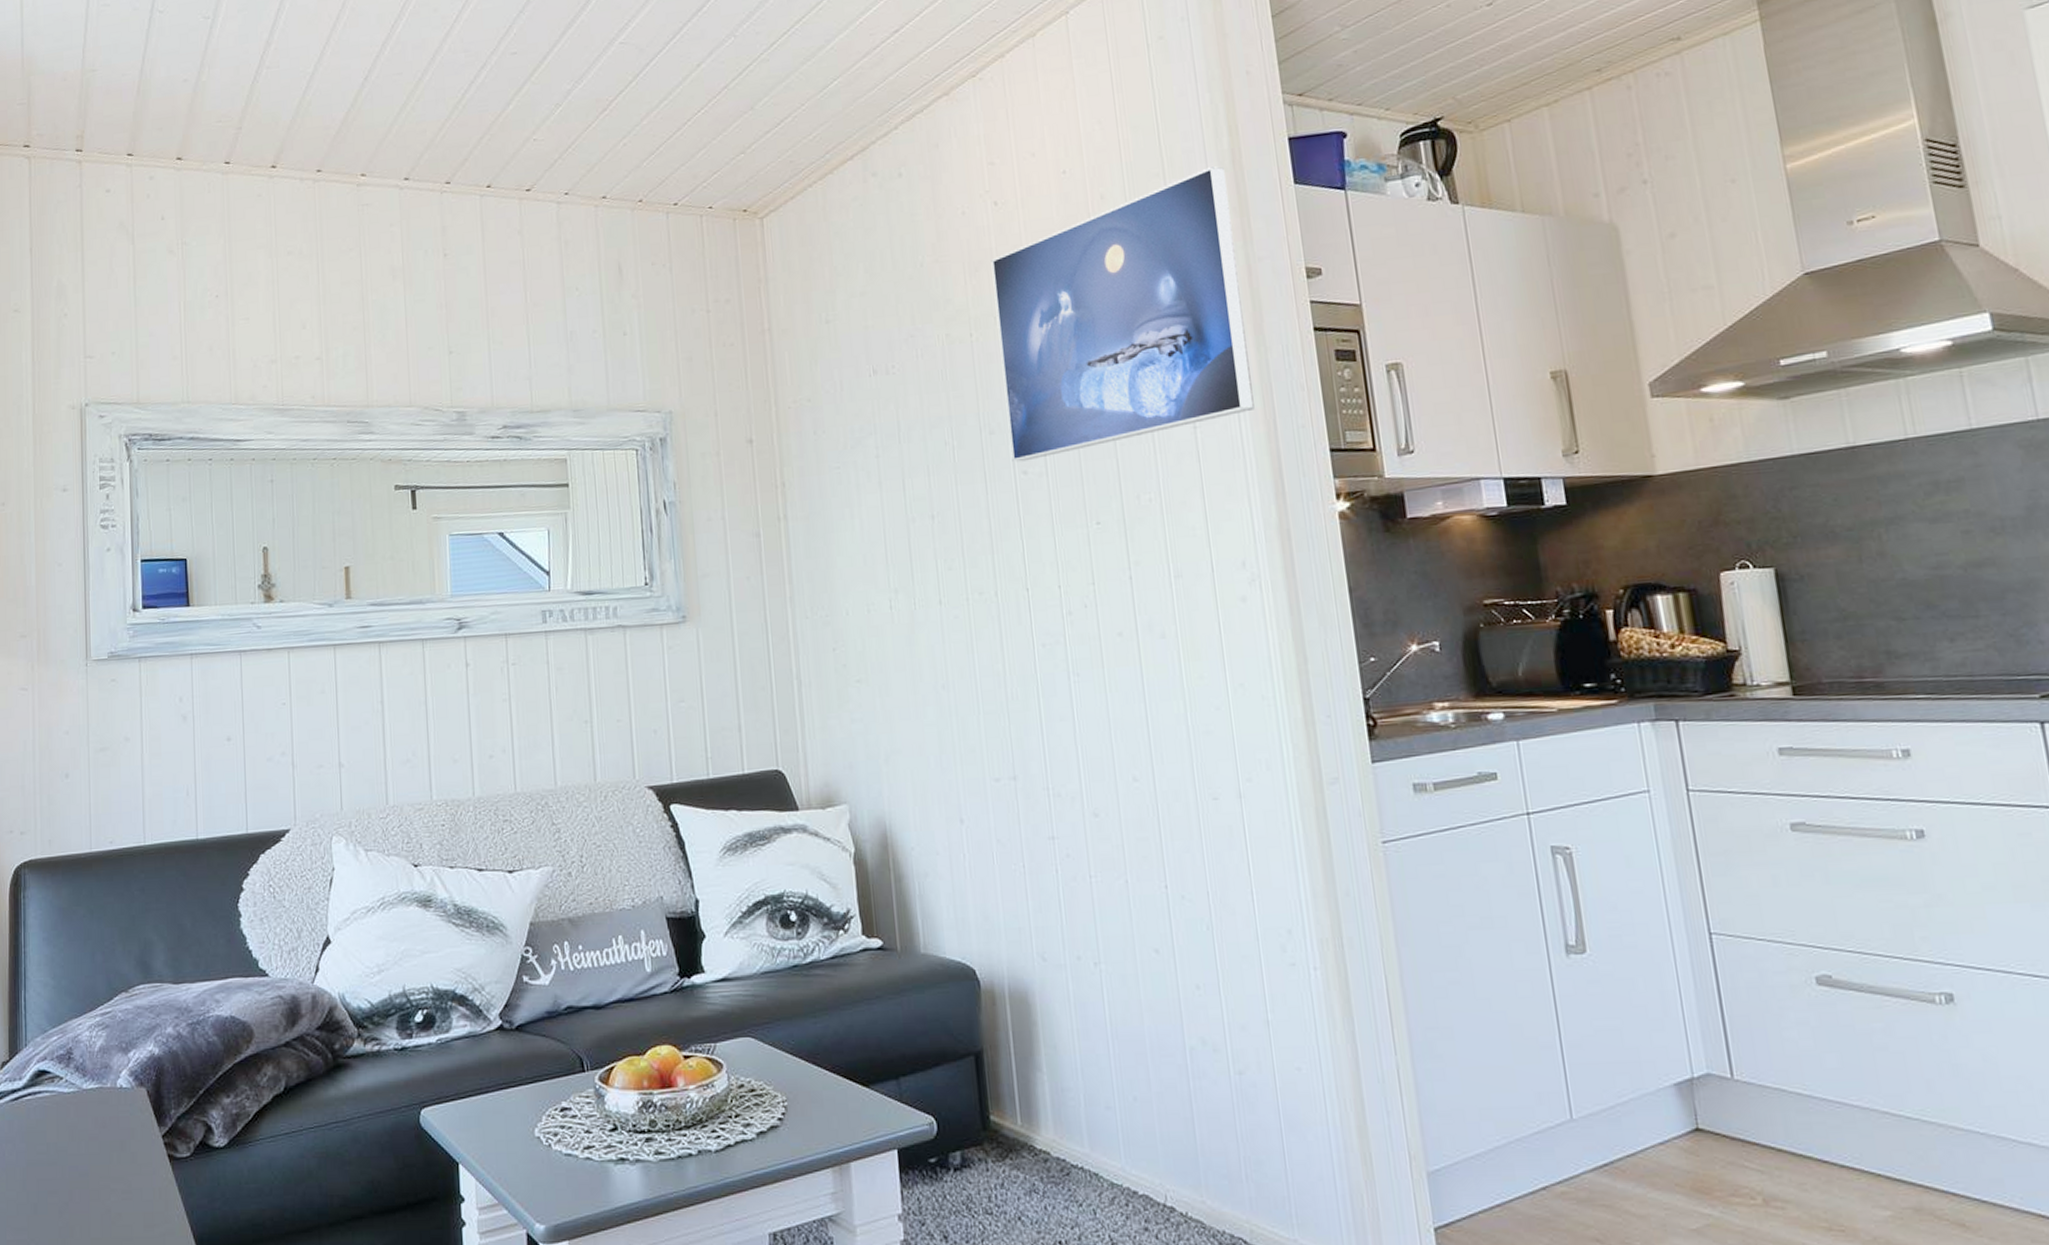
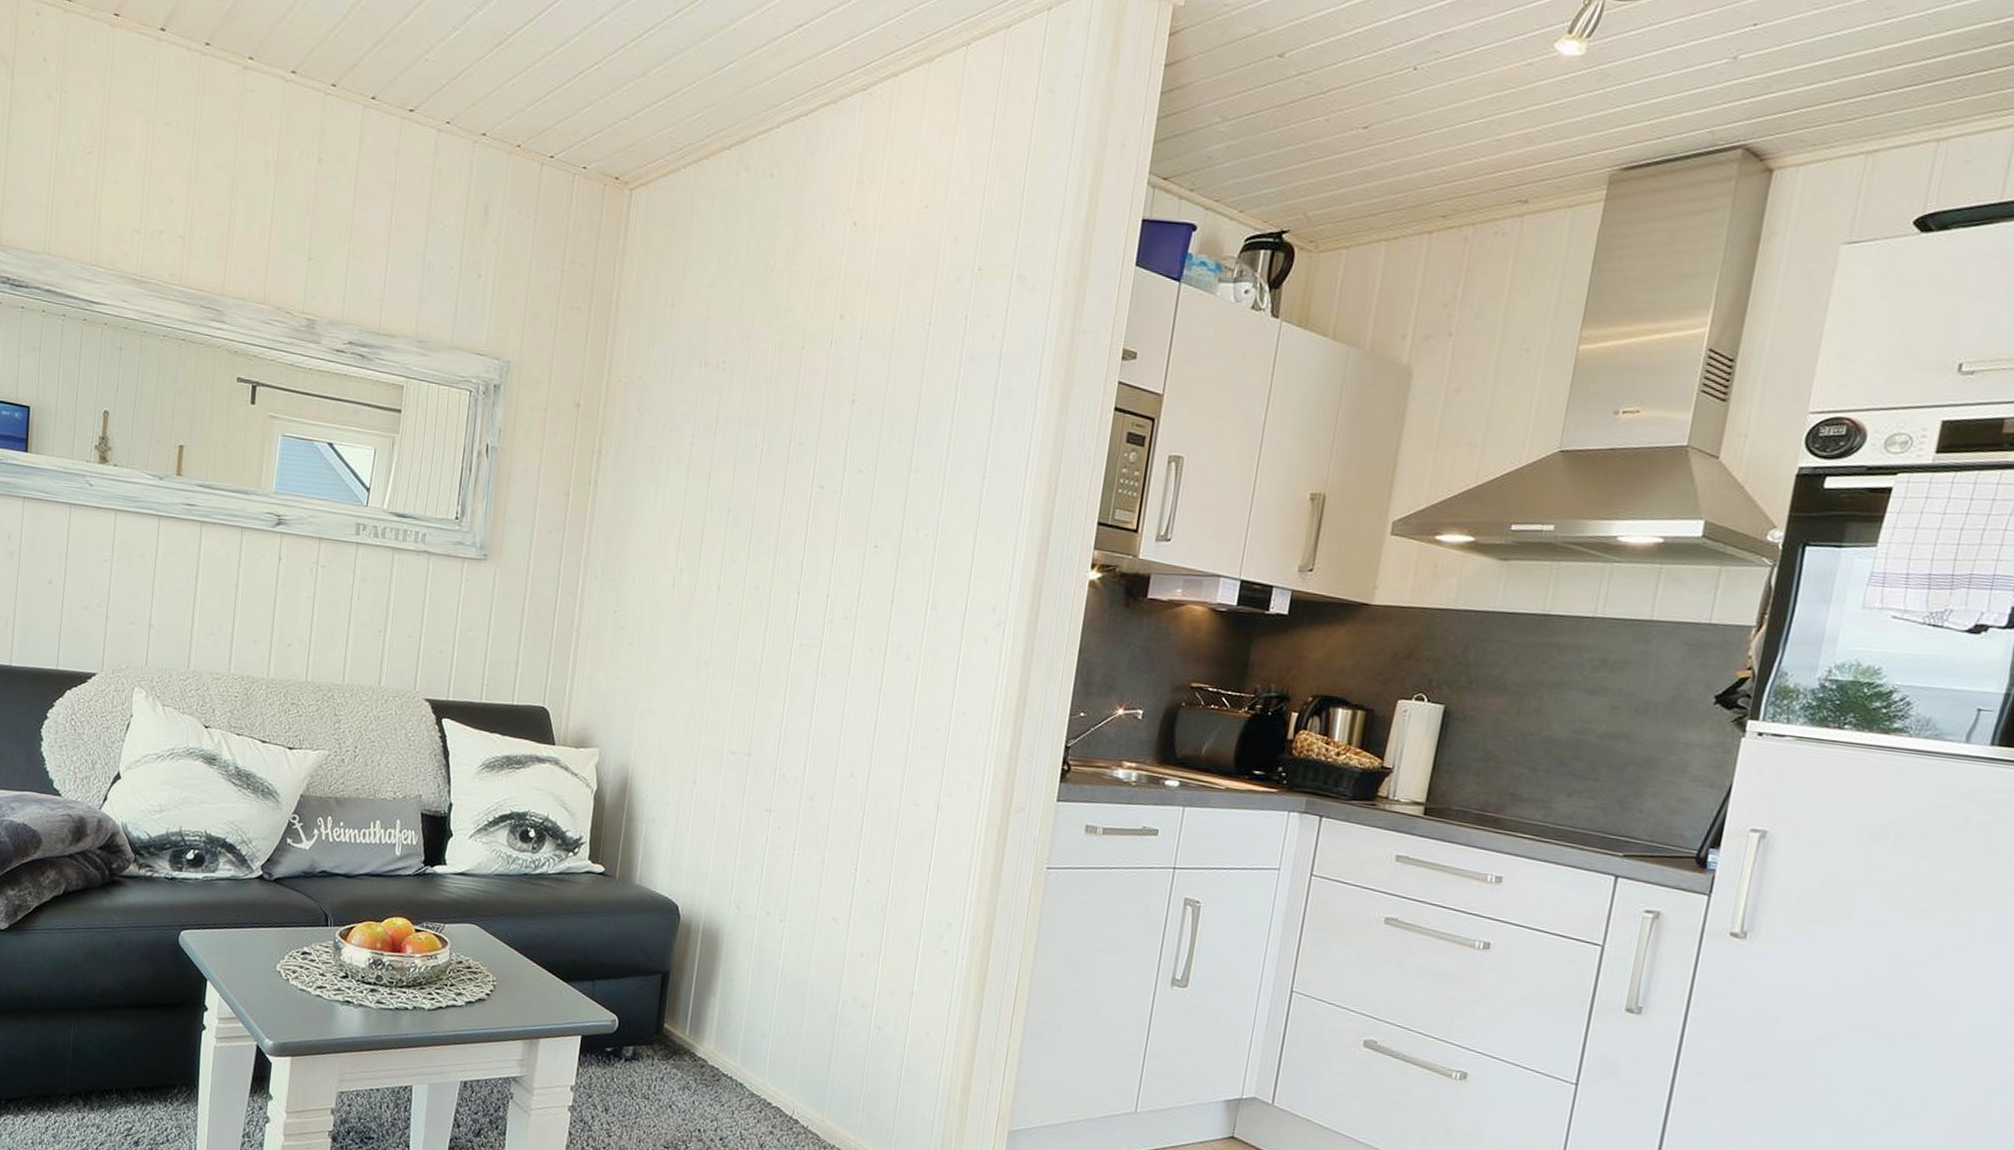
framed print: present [991,166,1255,463] -> none [812,232,1075,477]

